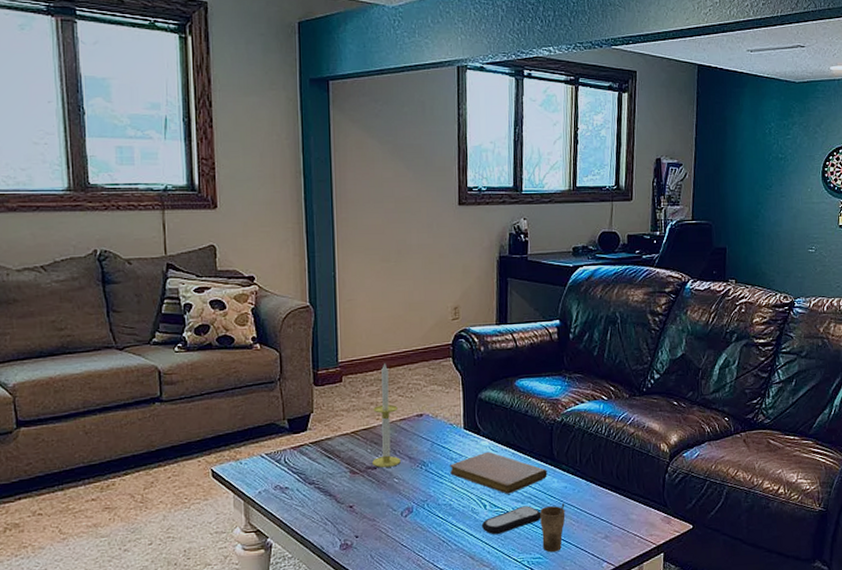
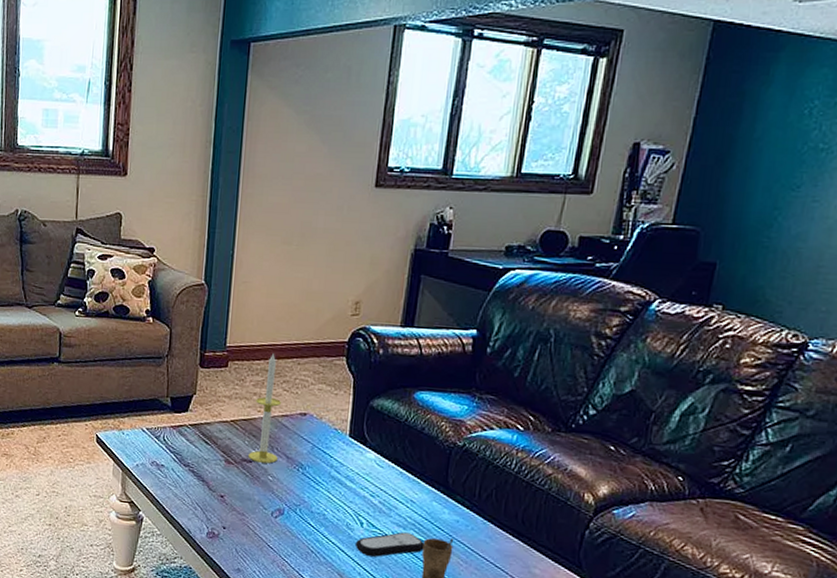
notebook: present [450,451,547,494] -> none [328,465,438,516]

